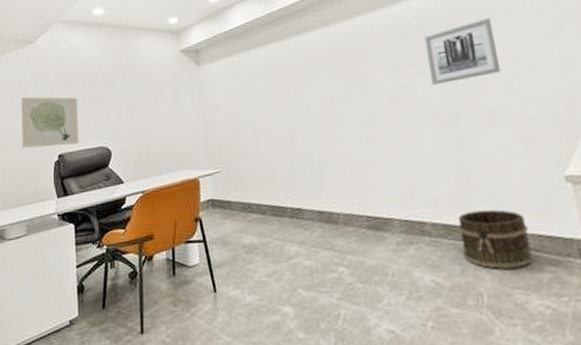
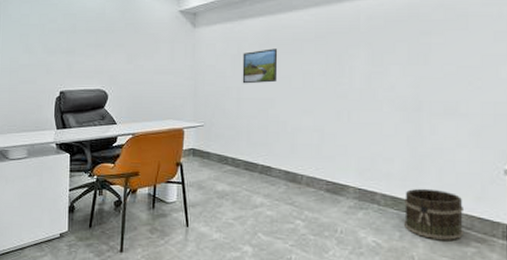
wall art: present [21,97,79,149] -> none [27,35,81,84]
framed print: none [254,76,296,119] -> present [242,48,278,84]
wall art: present [423,17,500,85] -> none [403,19,467,74]

